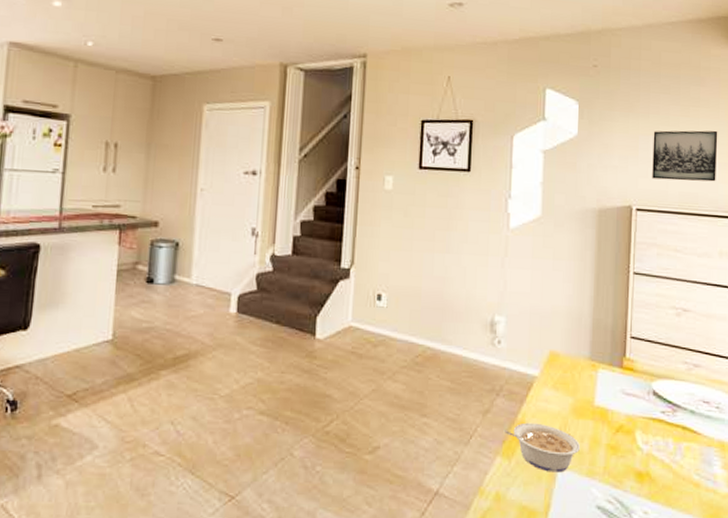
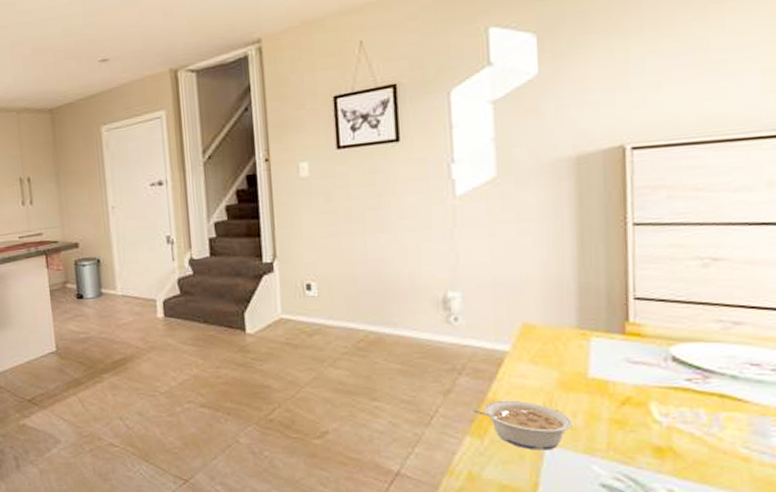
wall art: present [652,130,718,182] -> none [651,27,758,107]

